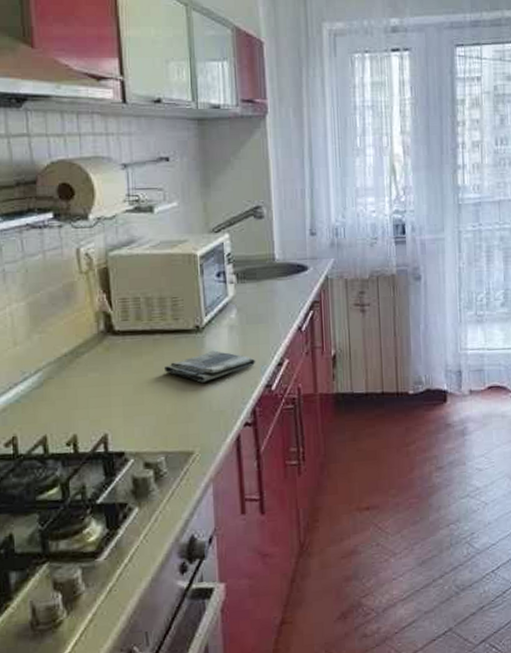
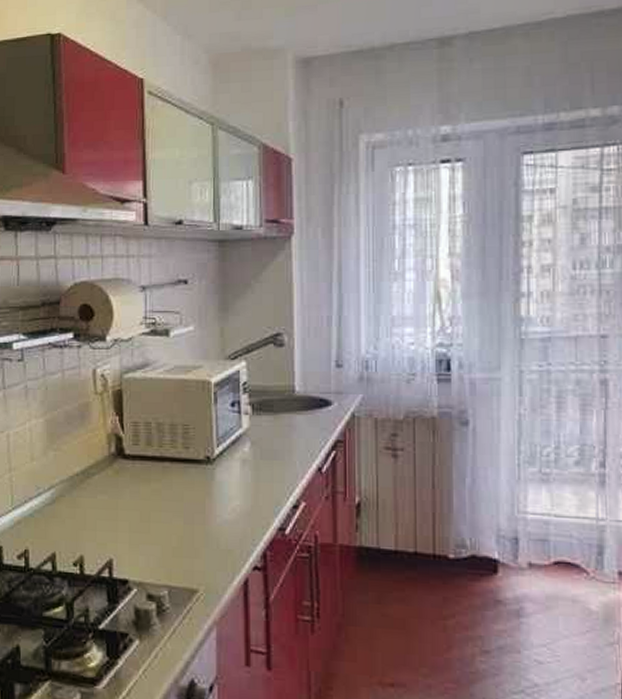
dish towel: present [163,350,256,383] -> none [171,484,269,518]

